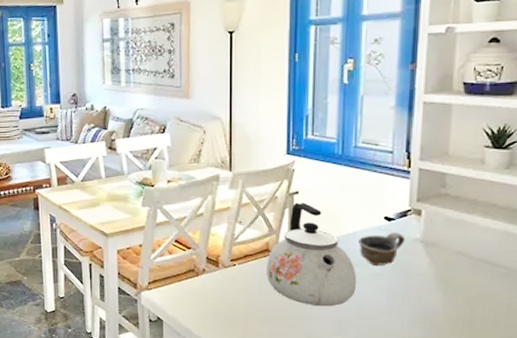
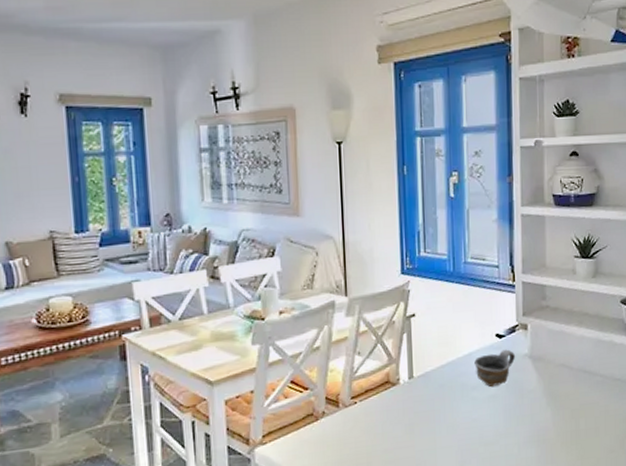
kettle: present [267,202,357,307] -> none [388,325,476,439]

